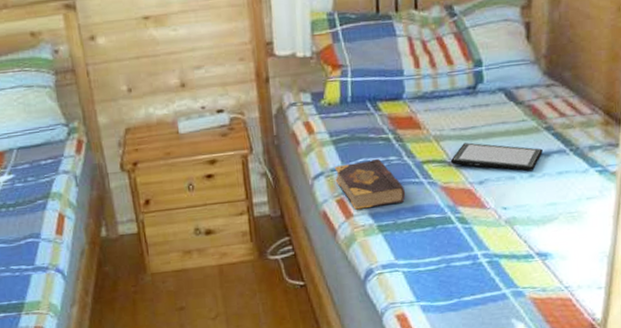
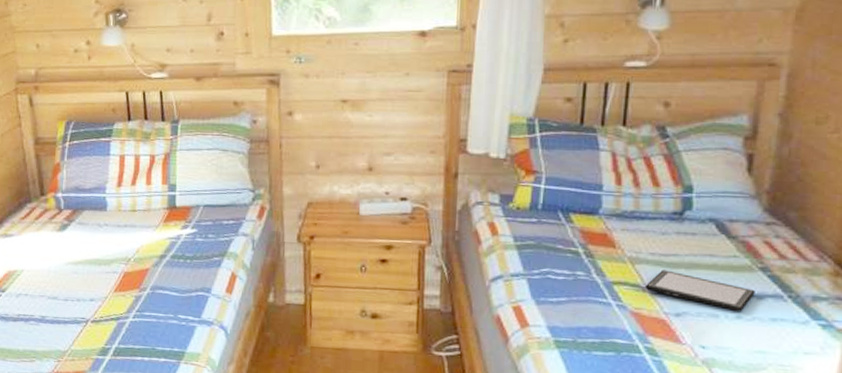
book: present [334,159,406,210] -> none [514,271,590,322]

